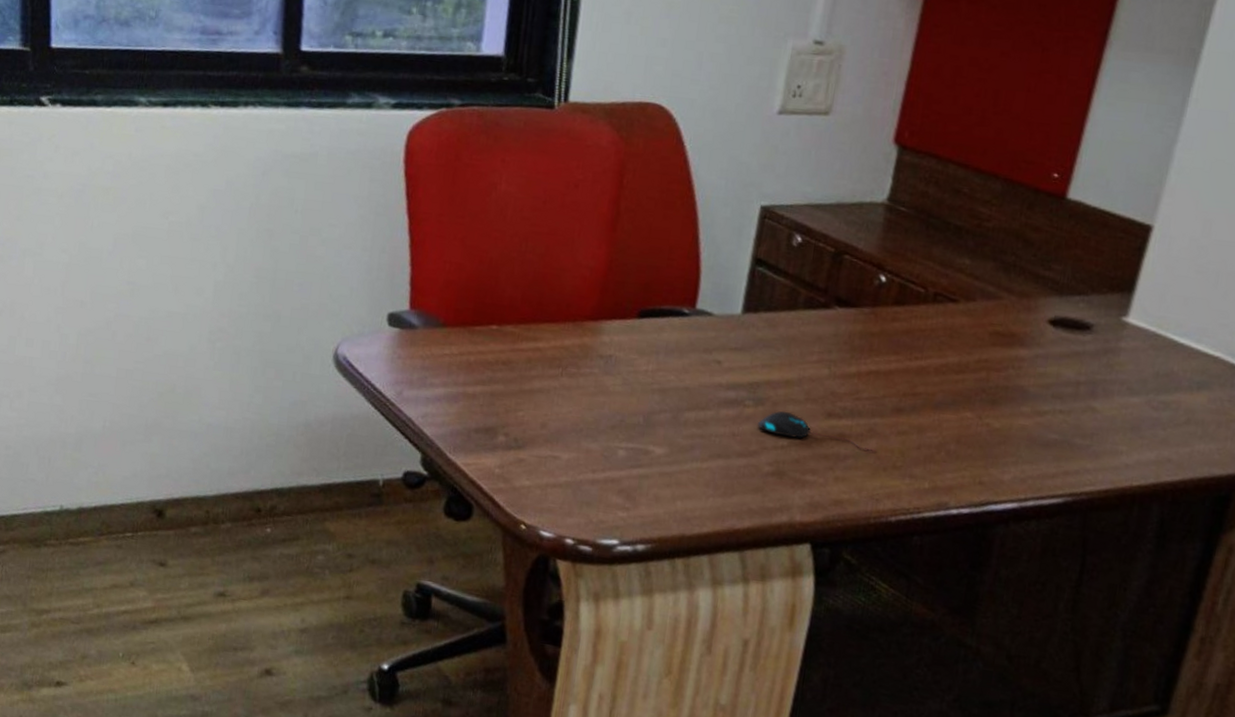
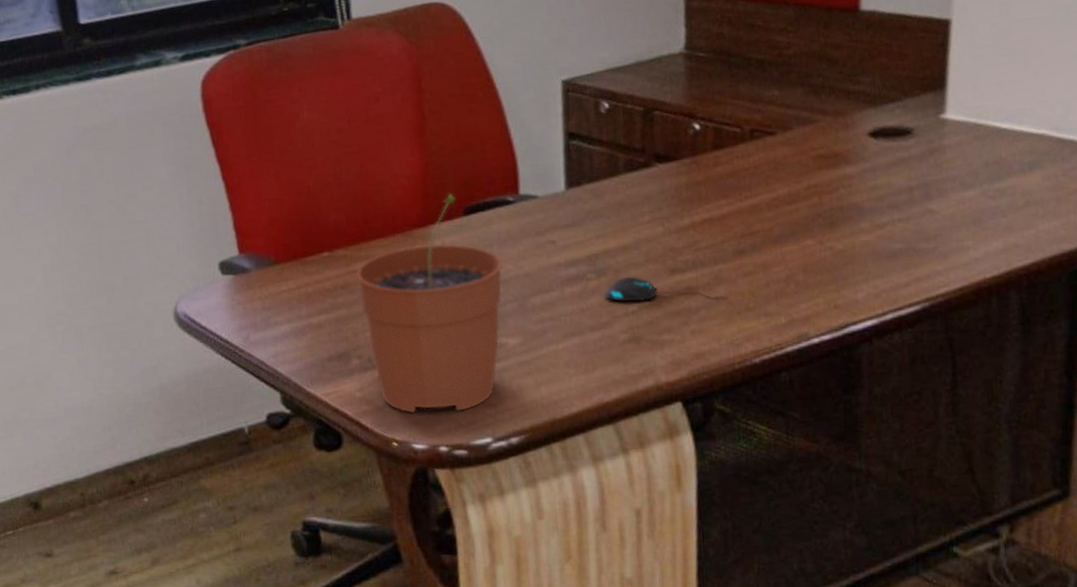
plant pot: none [518,292,666,509] -> present [356,193,503,414]

